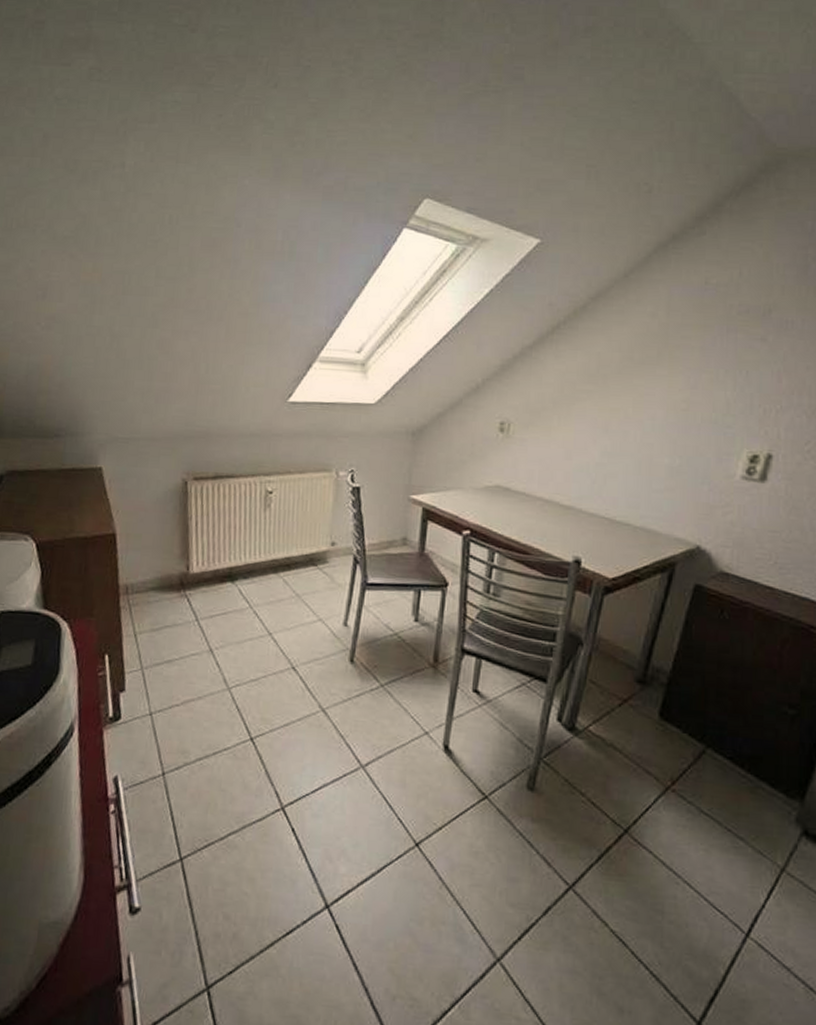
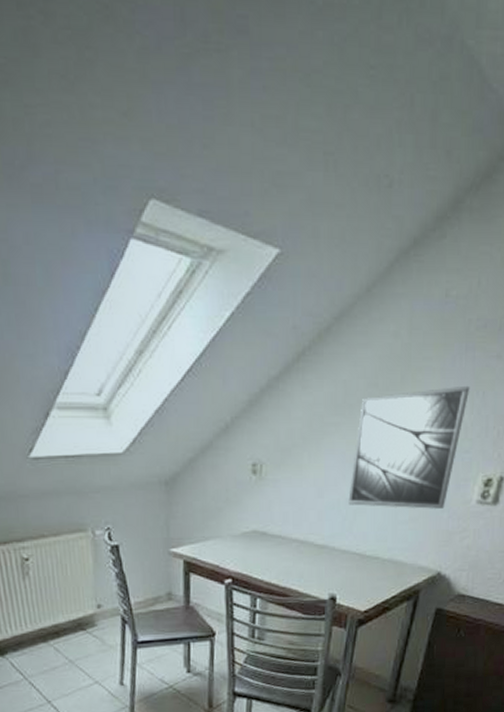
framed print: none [598,364,732,481] -> present [348,385,470,509]

